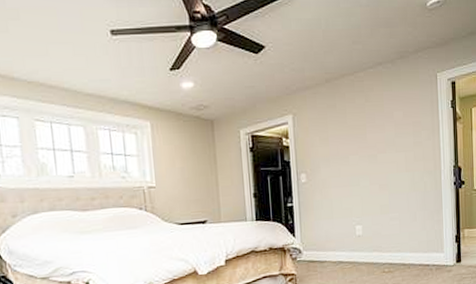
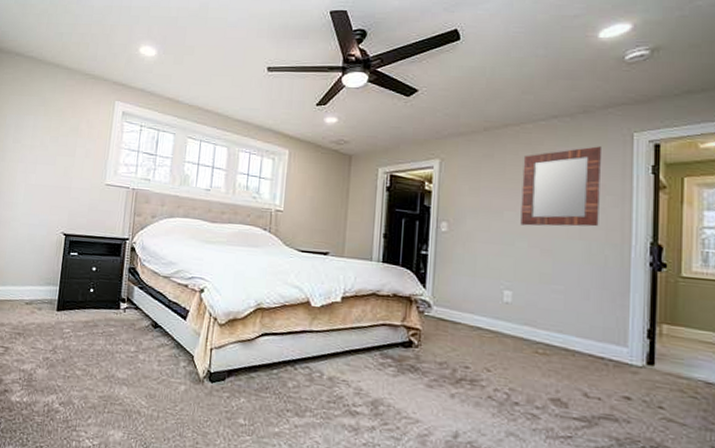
home mirror: none [359,88,418,167] -> present [520,146,603,227]

